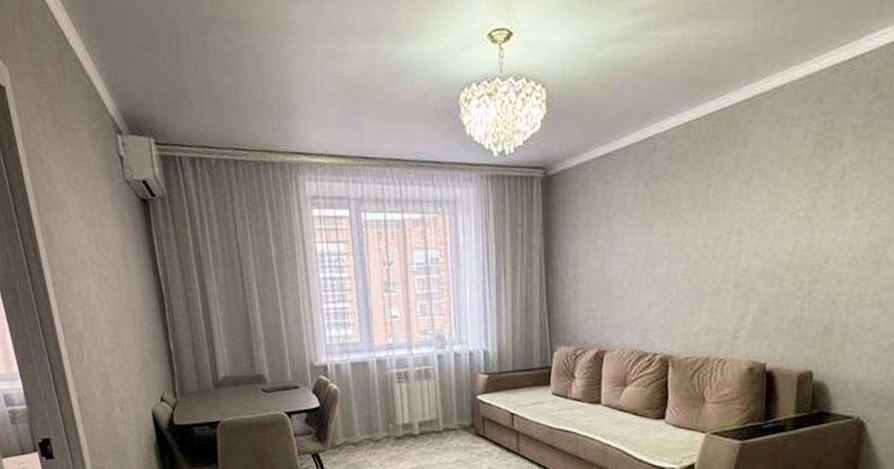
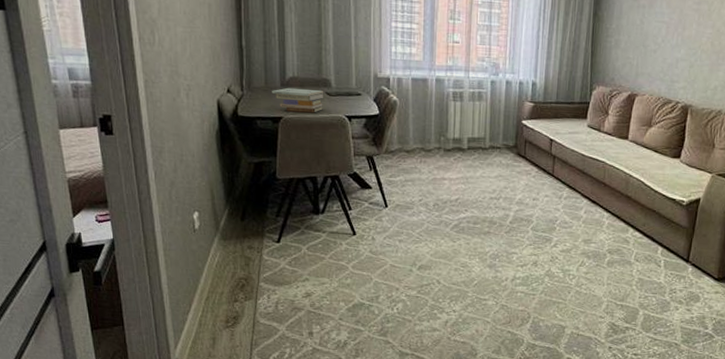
books: none [206,387,261,414] -> present [272,87,324,113]

